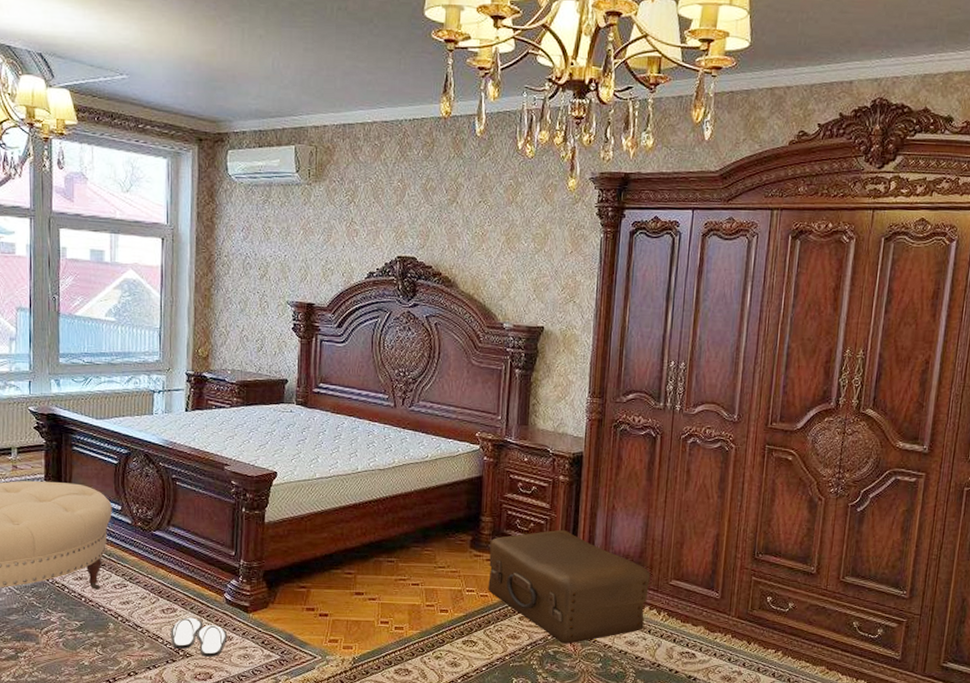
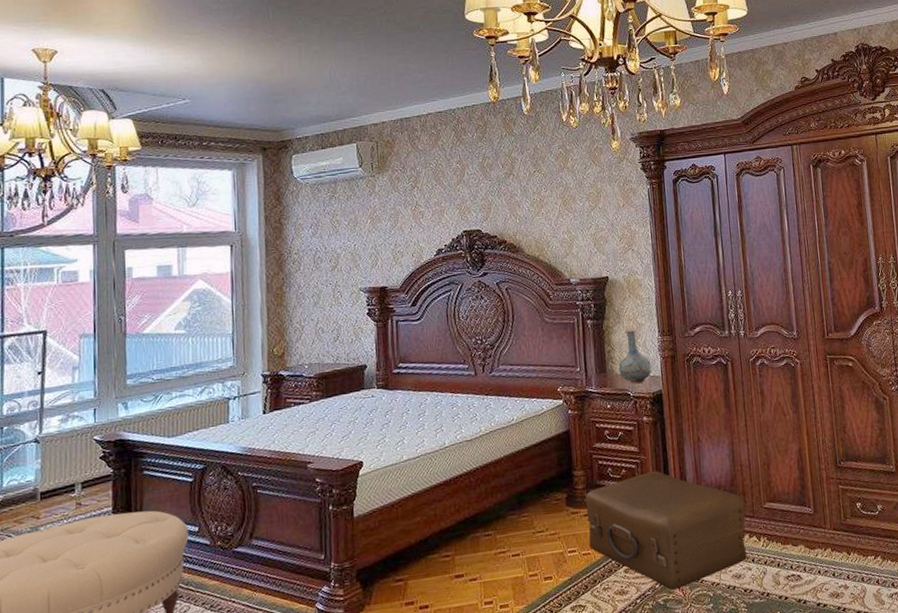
vase: none [541,386,577,441] -> present [618,330,653,383]

